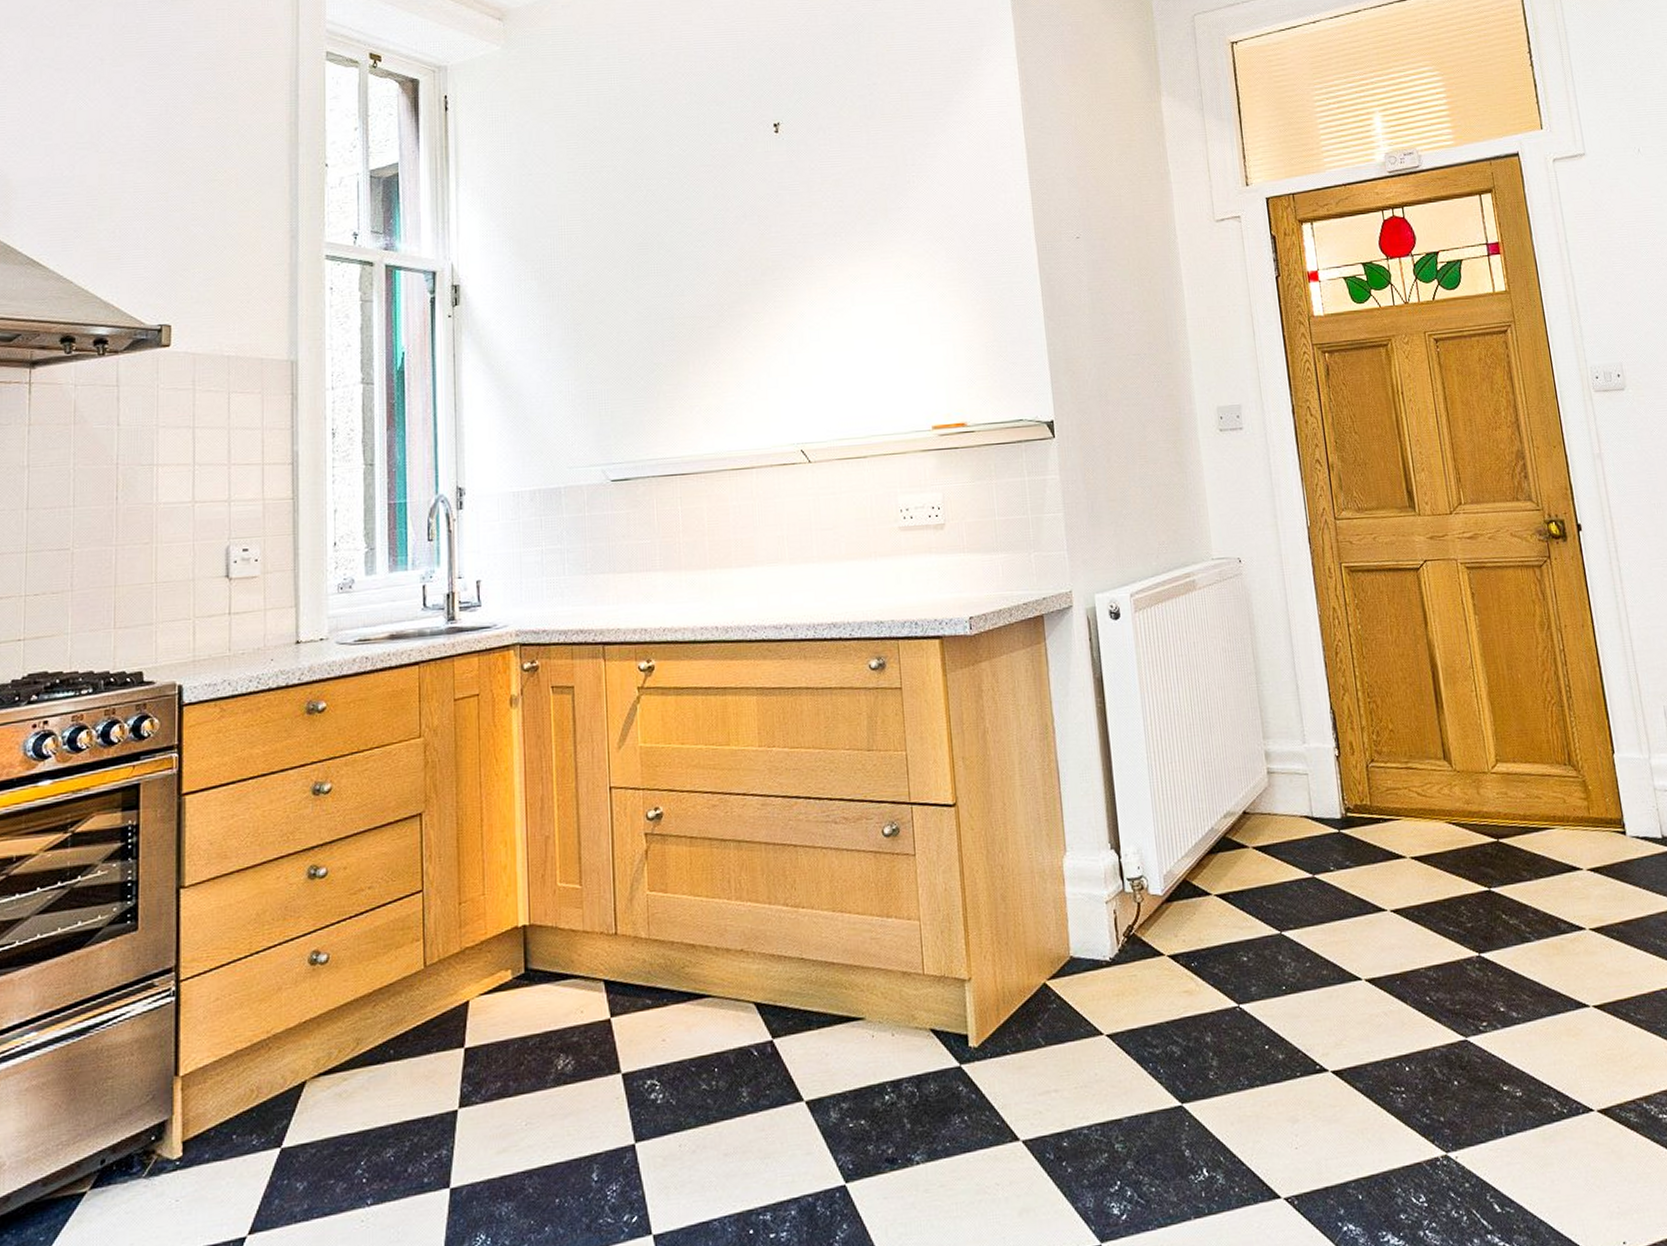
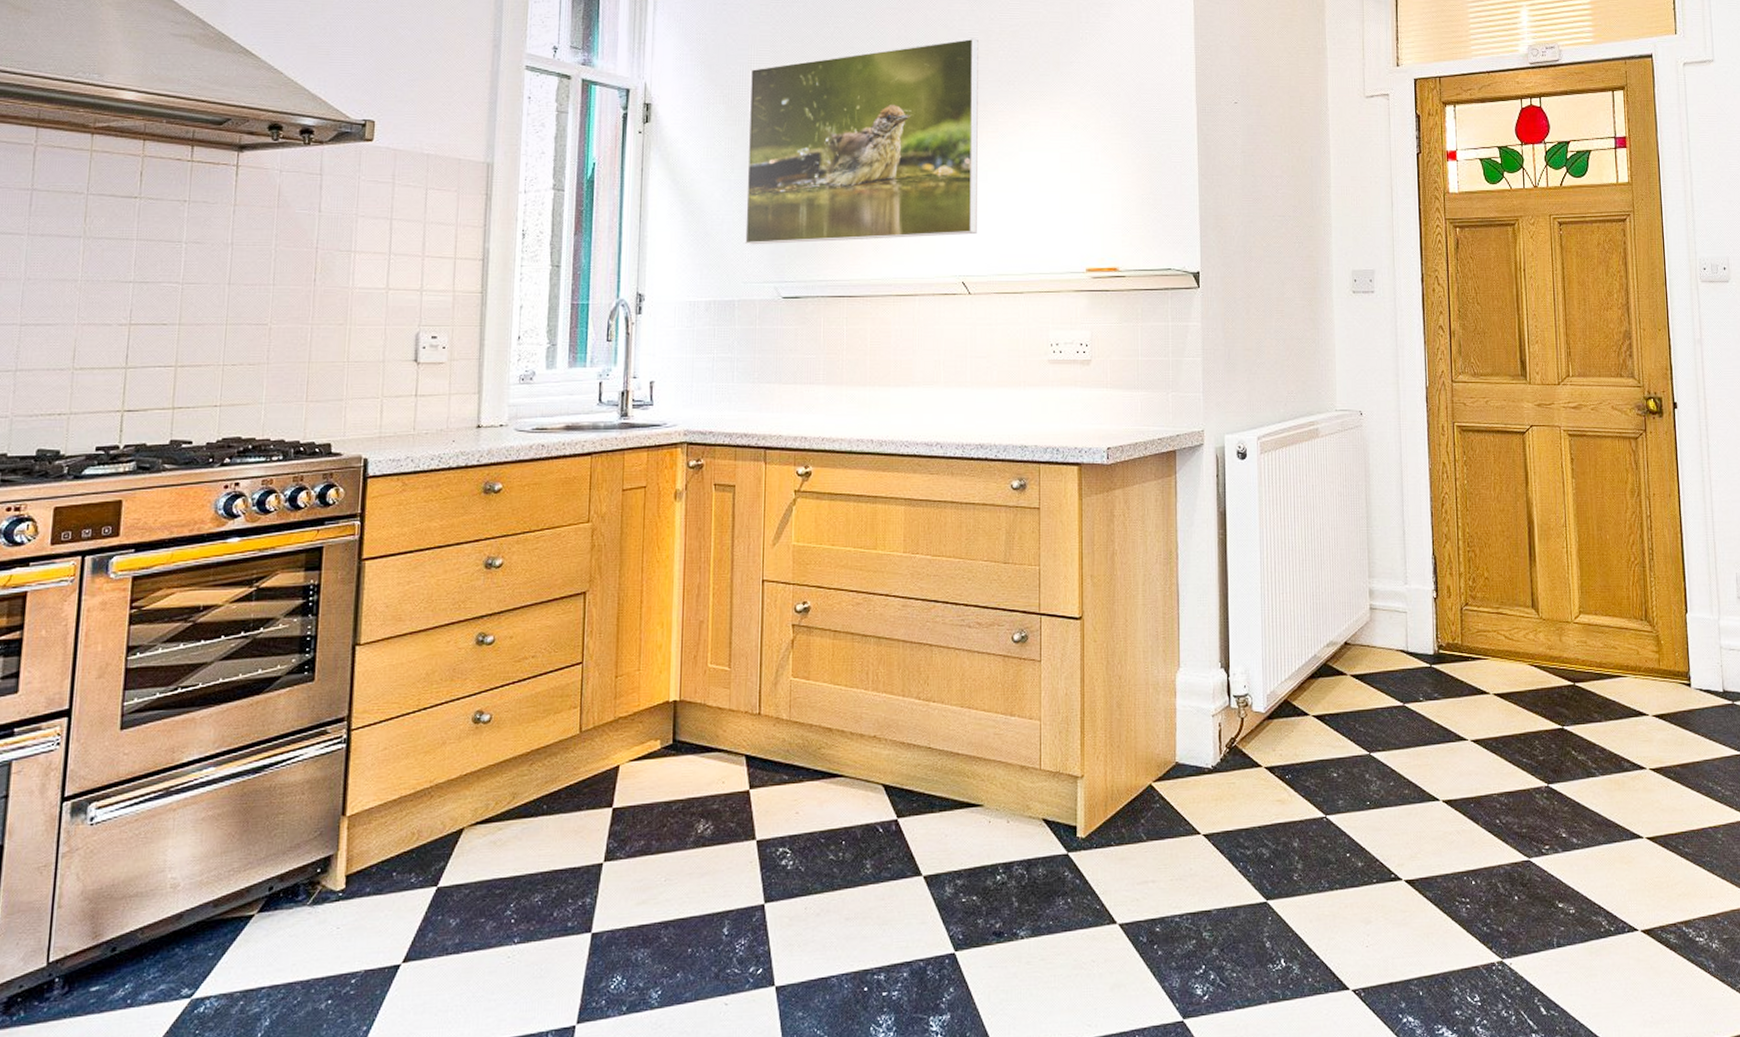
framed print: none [561,190,813,427] -> present [745,38,978,245]

